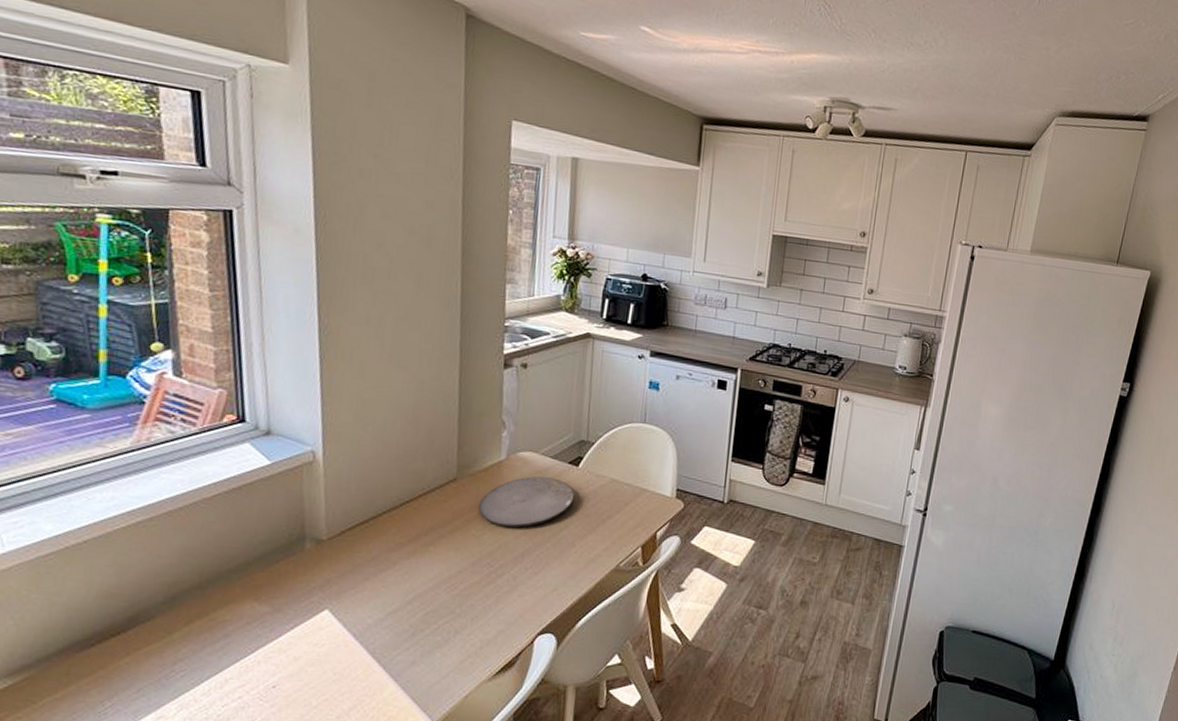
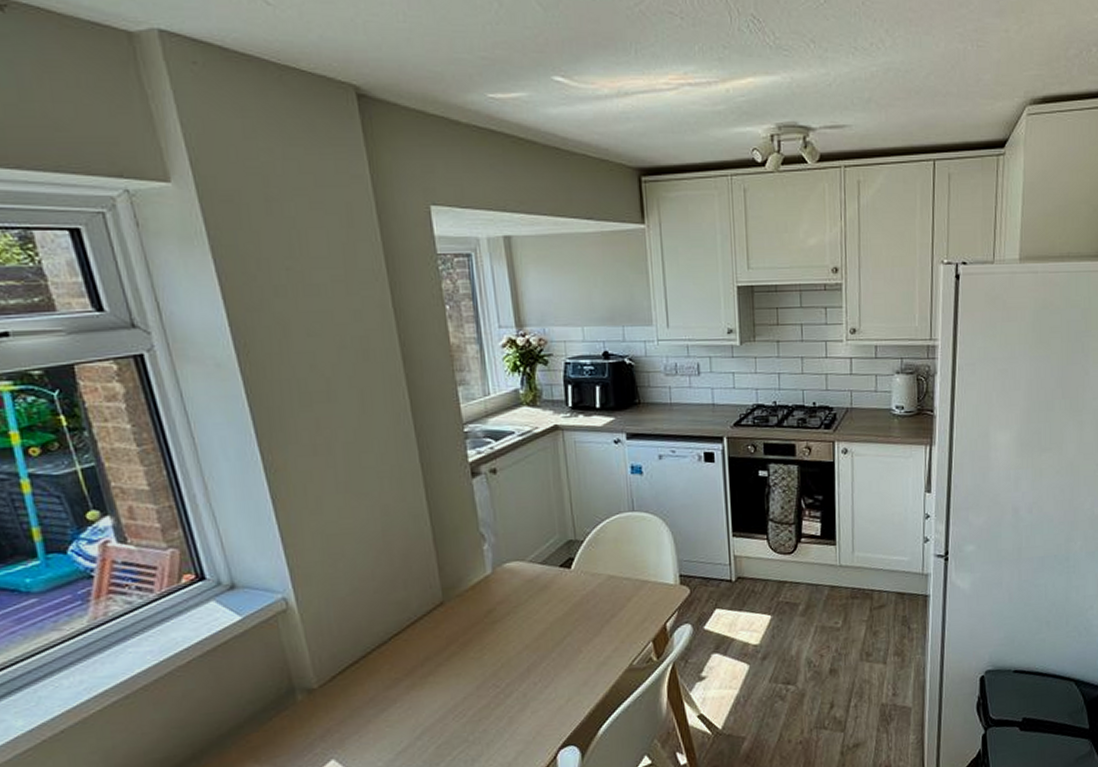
plate: present [478,476,575,528] -> none [471,584,573,644]

